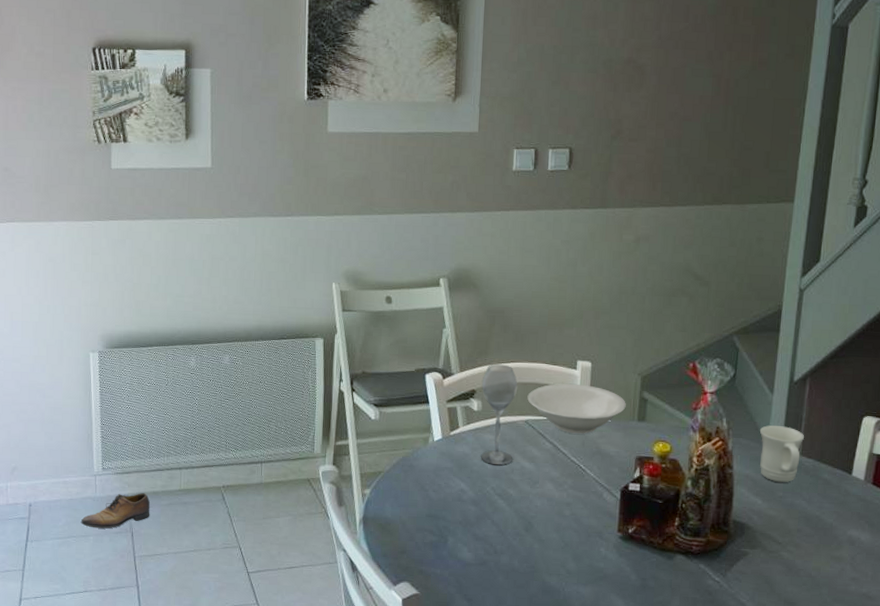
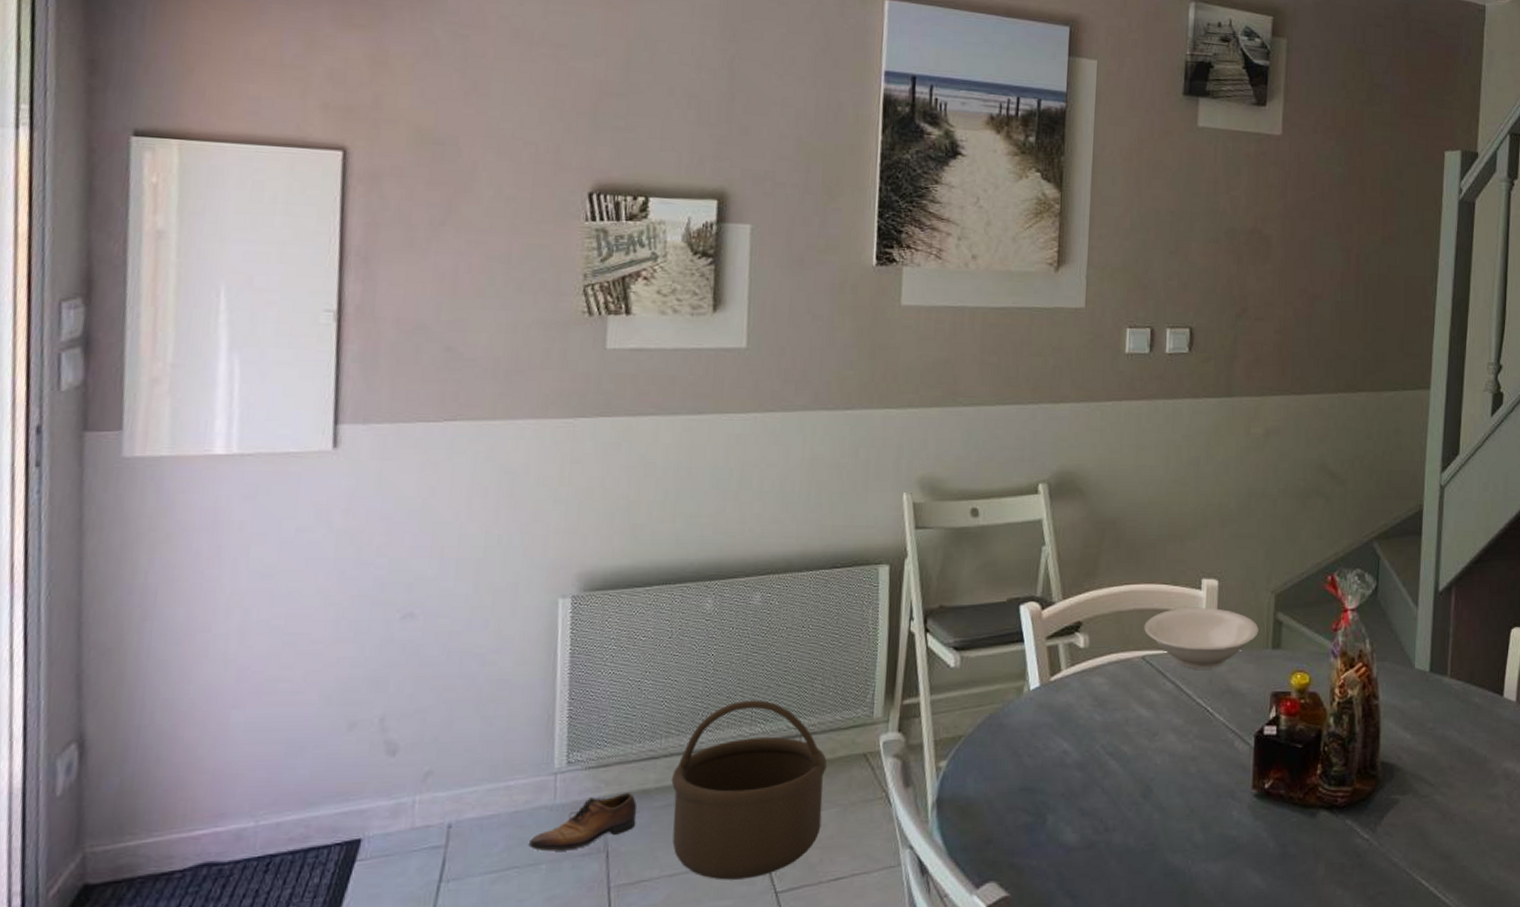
basket: none [172,434,281,561] -> present [671,700,827,880]
wineglass: present [481,364,518,465] -> none [1088,588,1133,715]
mug: present [759,425,805,483] -> none [1405,643,1453,712]

